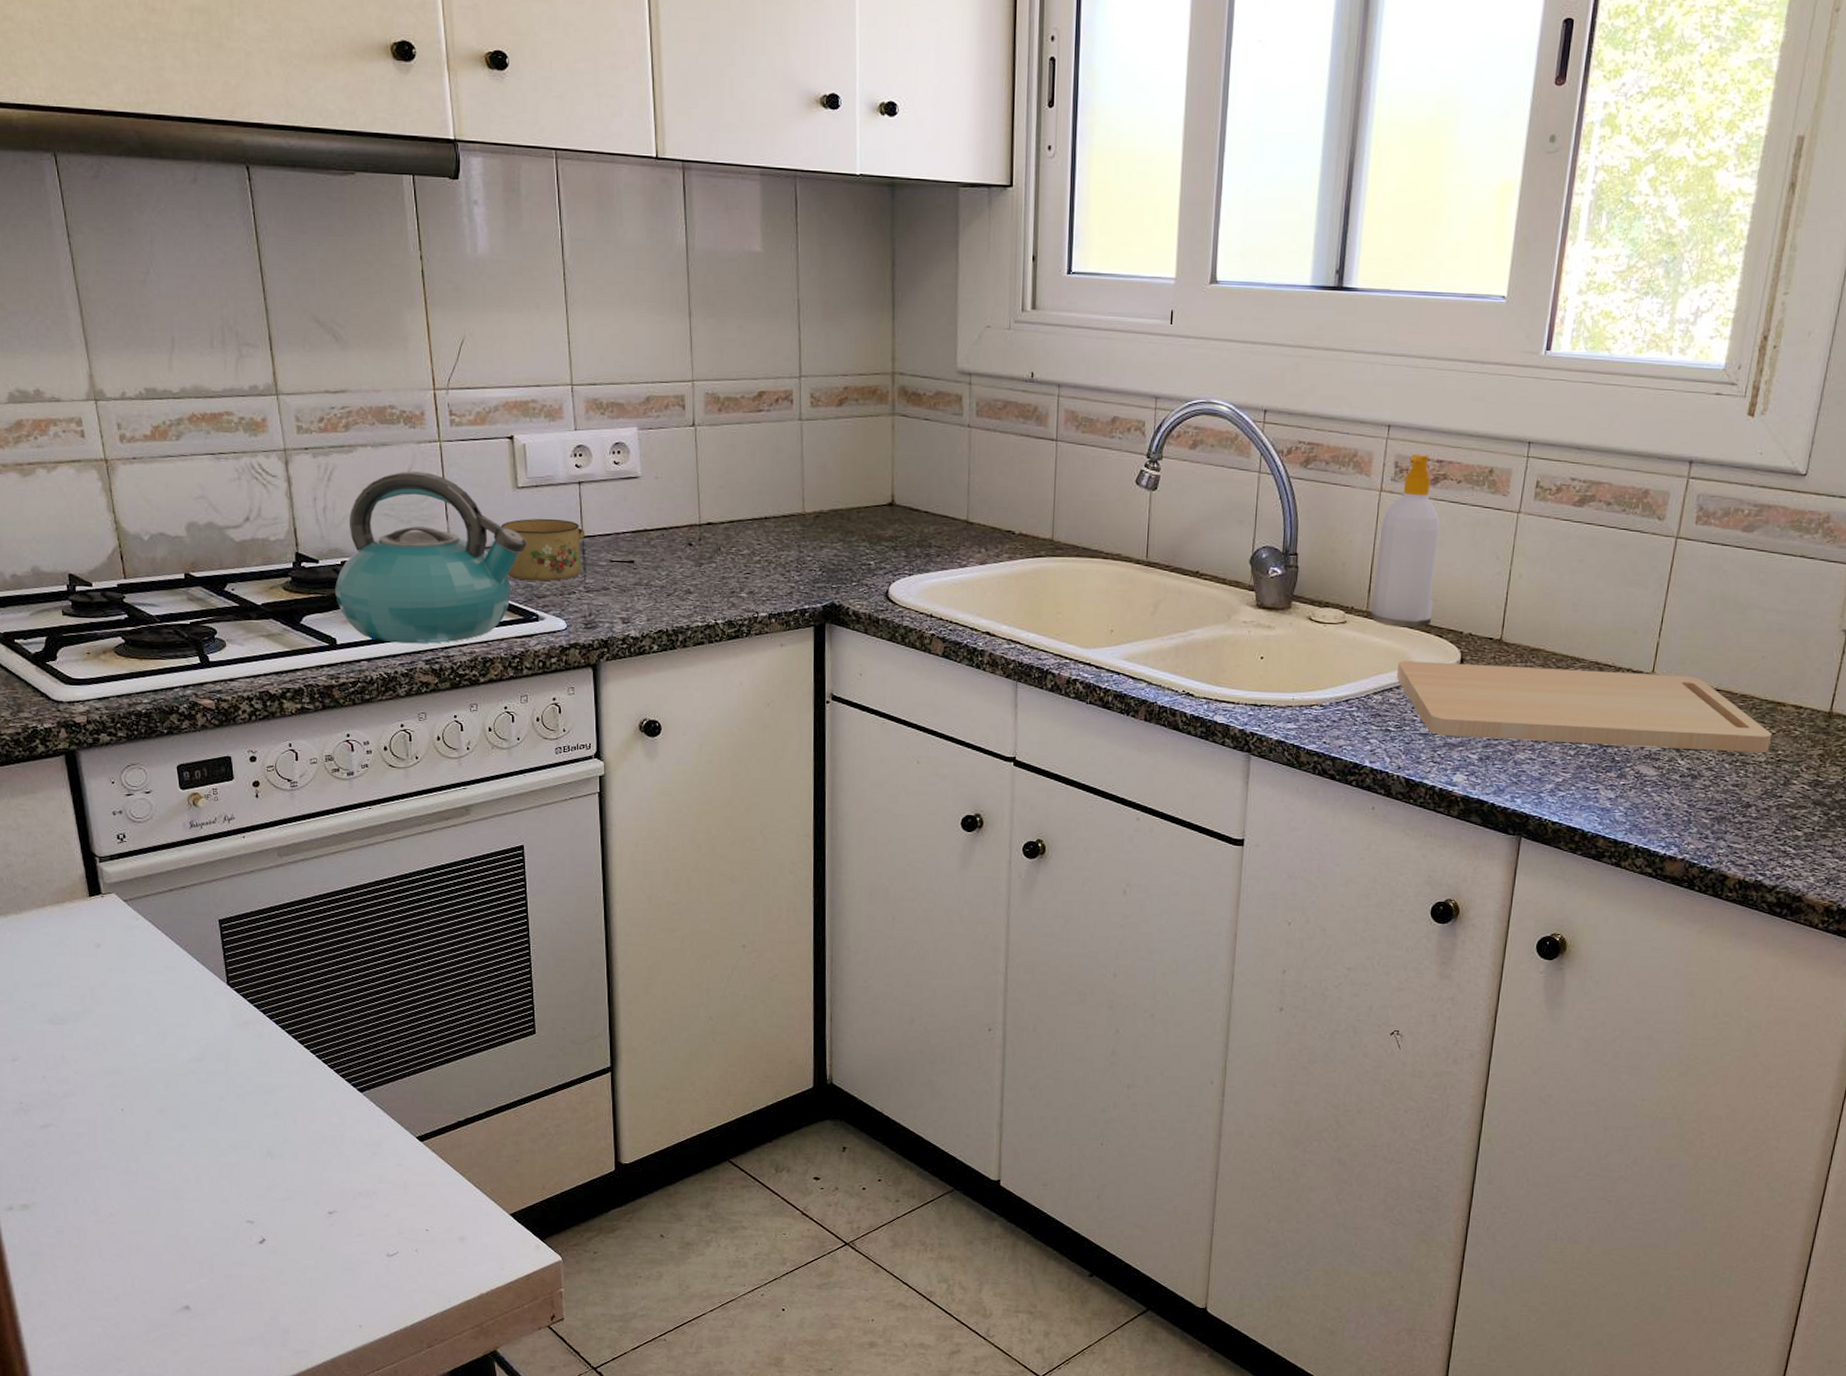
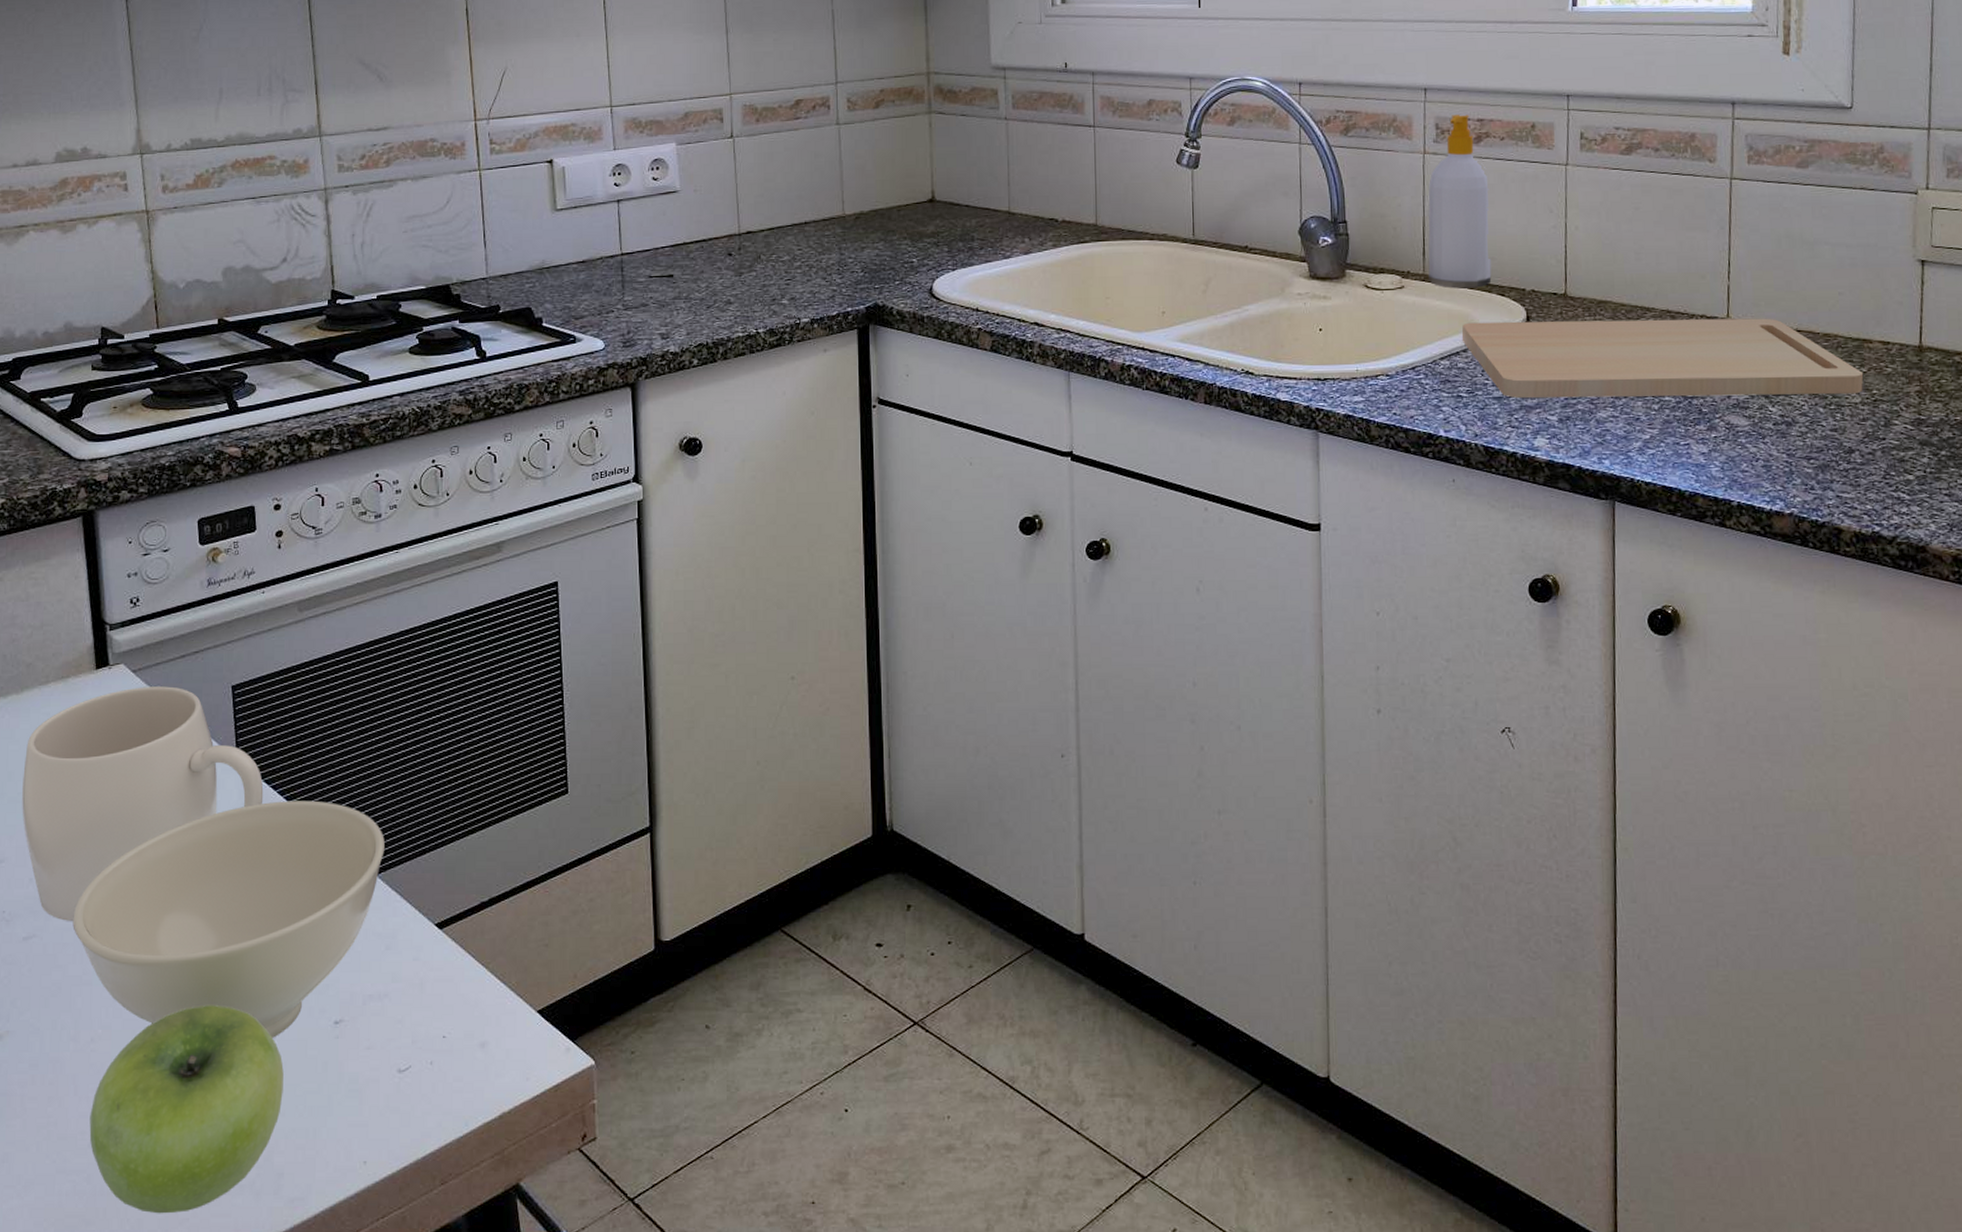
mug: none [28,915,254,1116] -> present [22,686,264,922]
bowl: none [85,1023,368,1222] -> present [73,800,385,1038]
fruit: none [114,1191,285,1356] -> present [89,1004,284,1214]
kettle: present [335,471,527,644] -> none [370,201,565,375]
cooking pot: present [500,518,585,582] -> none [538,238,624,303]

